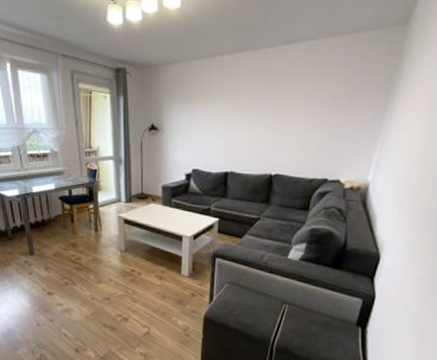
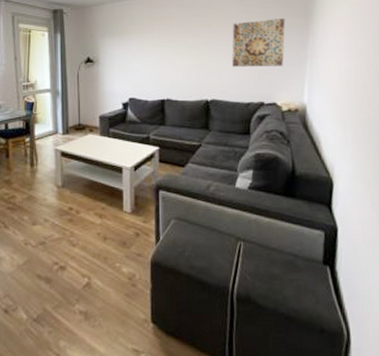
wall art: none [301,88,366,142] -> present [232,18,286,67]

